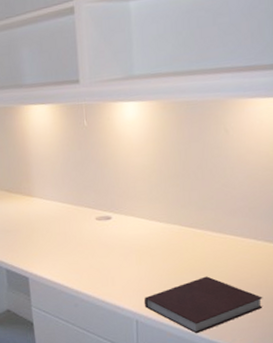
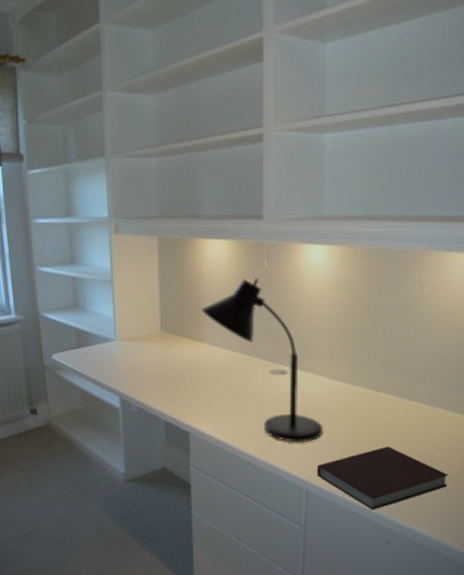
desk lamp: none [30,136,147,280] -> present [201,278,322,443]

